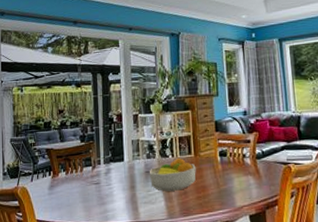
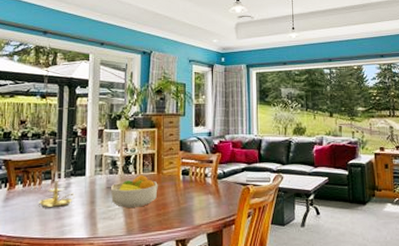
candle holder: none [81,158,116,193] -> present [38,171,76,207]

